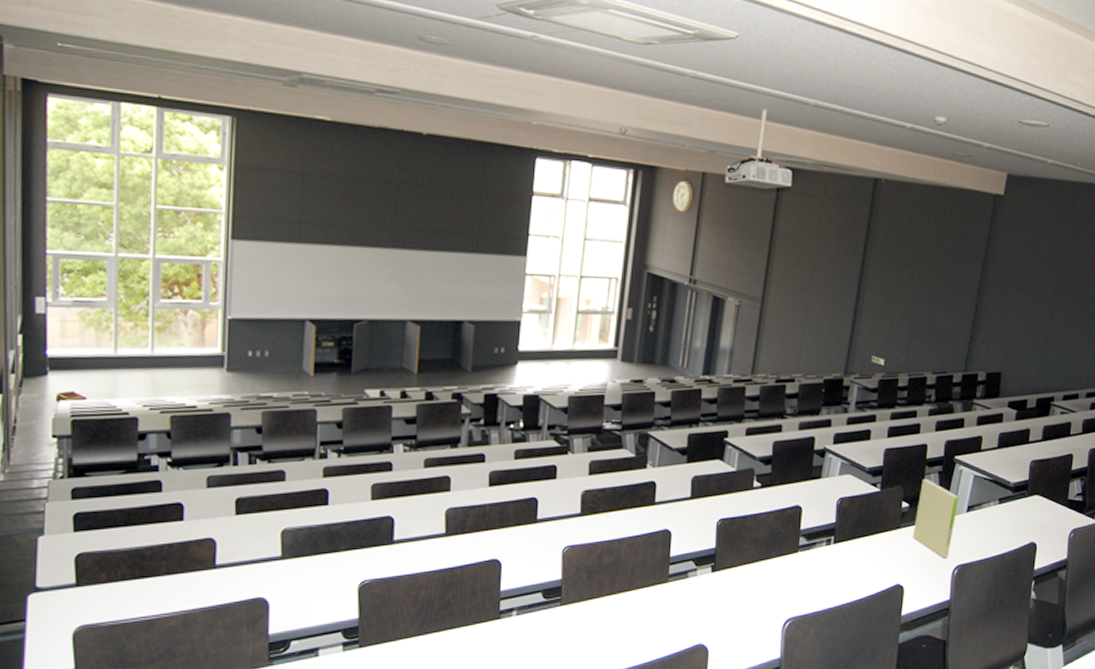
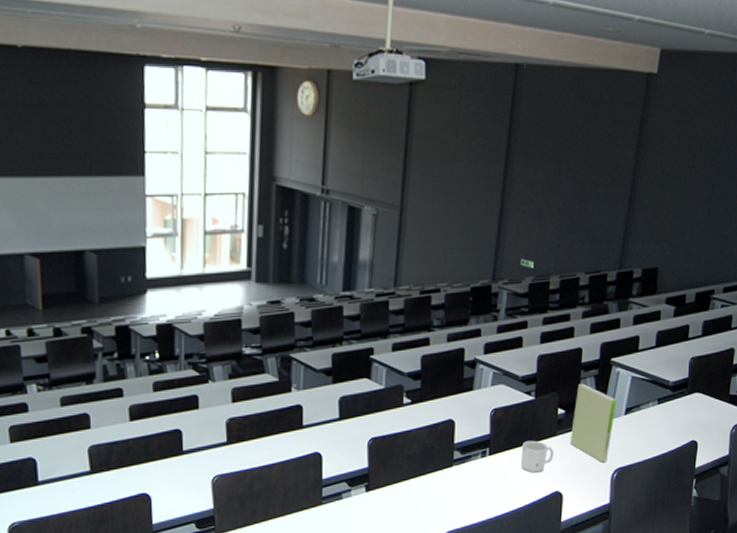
mug: none [864,531,897,564] -> present [521,440,554,473]

